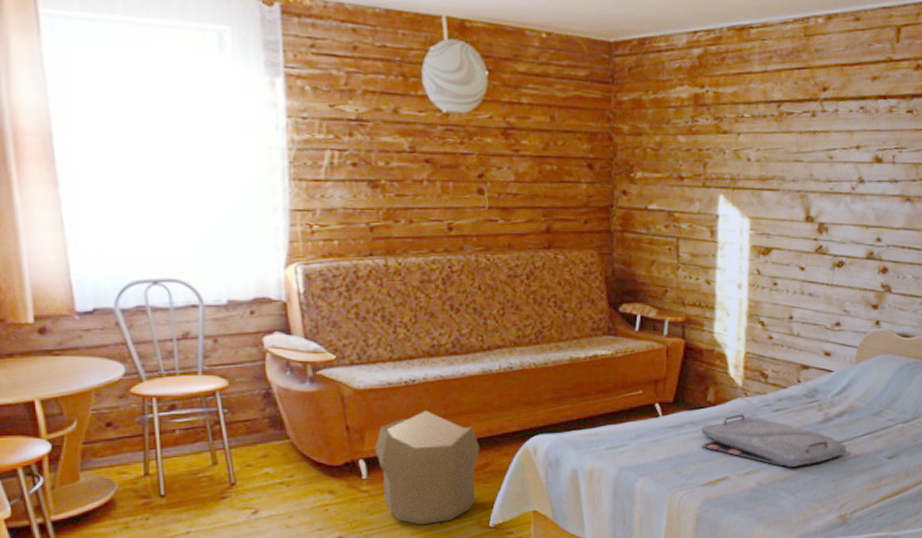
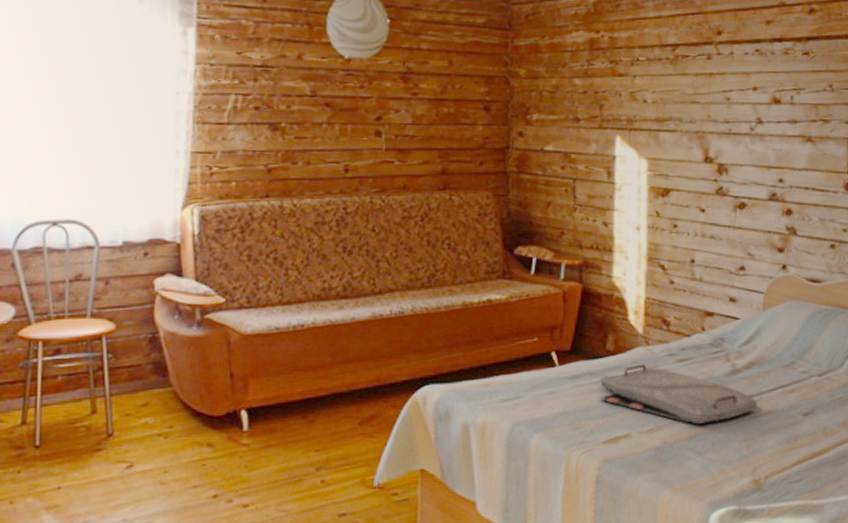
pouf: present [375,411,480,525] -> none [258,358,367,484]

